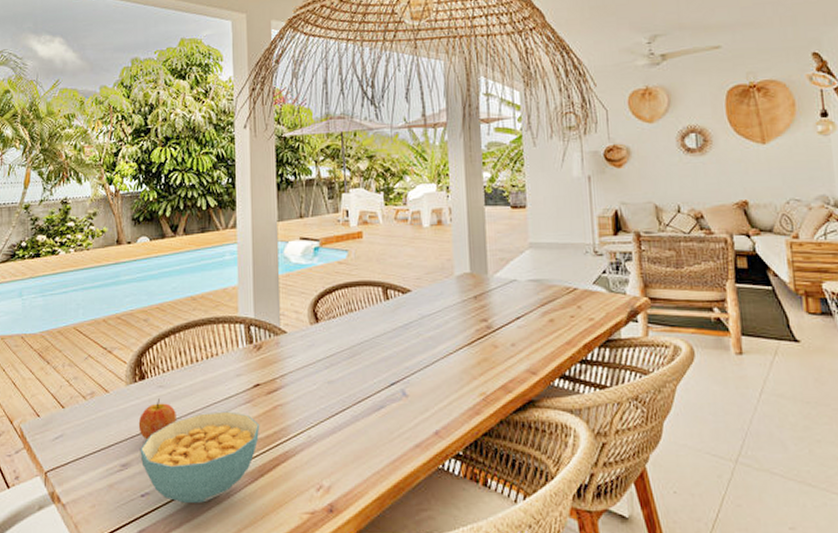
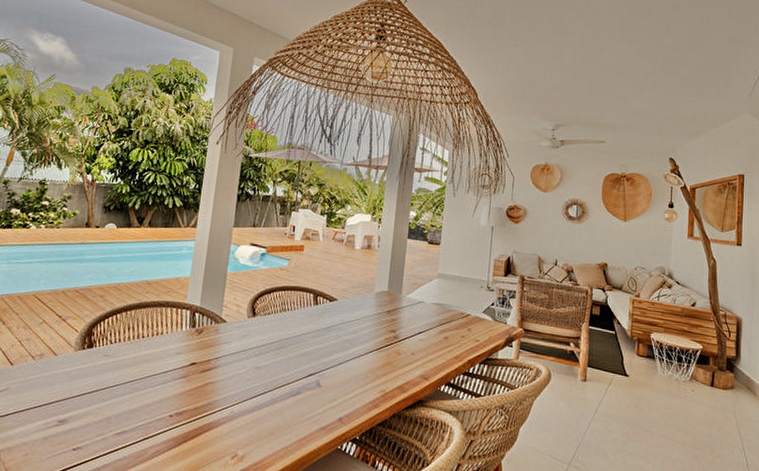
apple: present [138,399,176,440] -> none [80,366,117,401]
cereal bowl: present [140,411,260,503] -> none [78,382,191,461]

